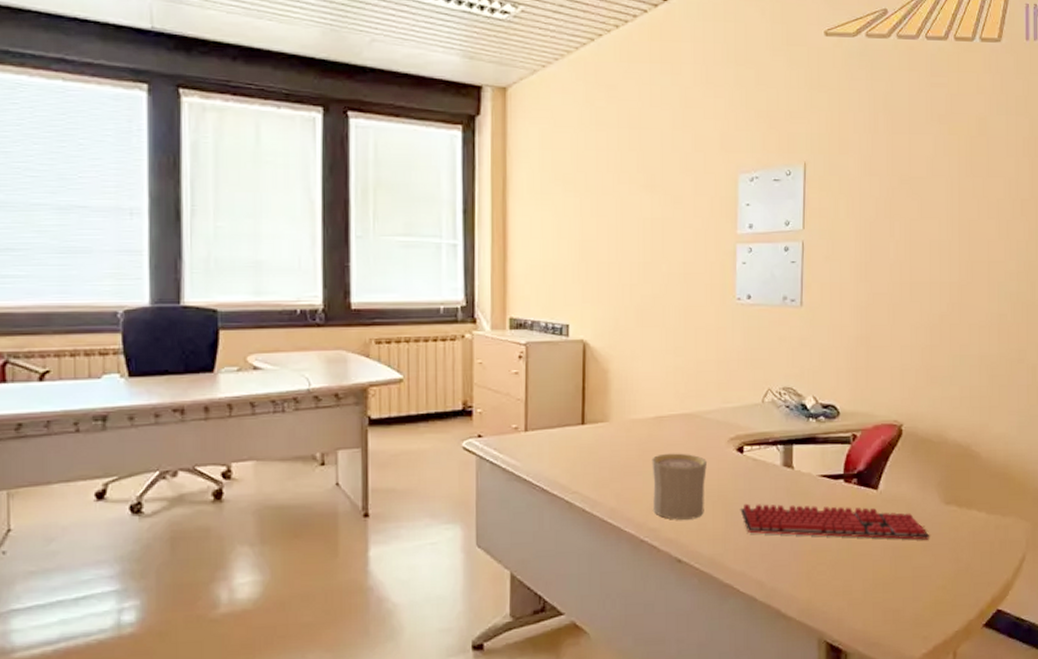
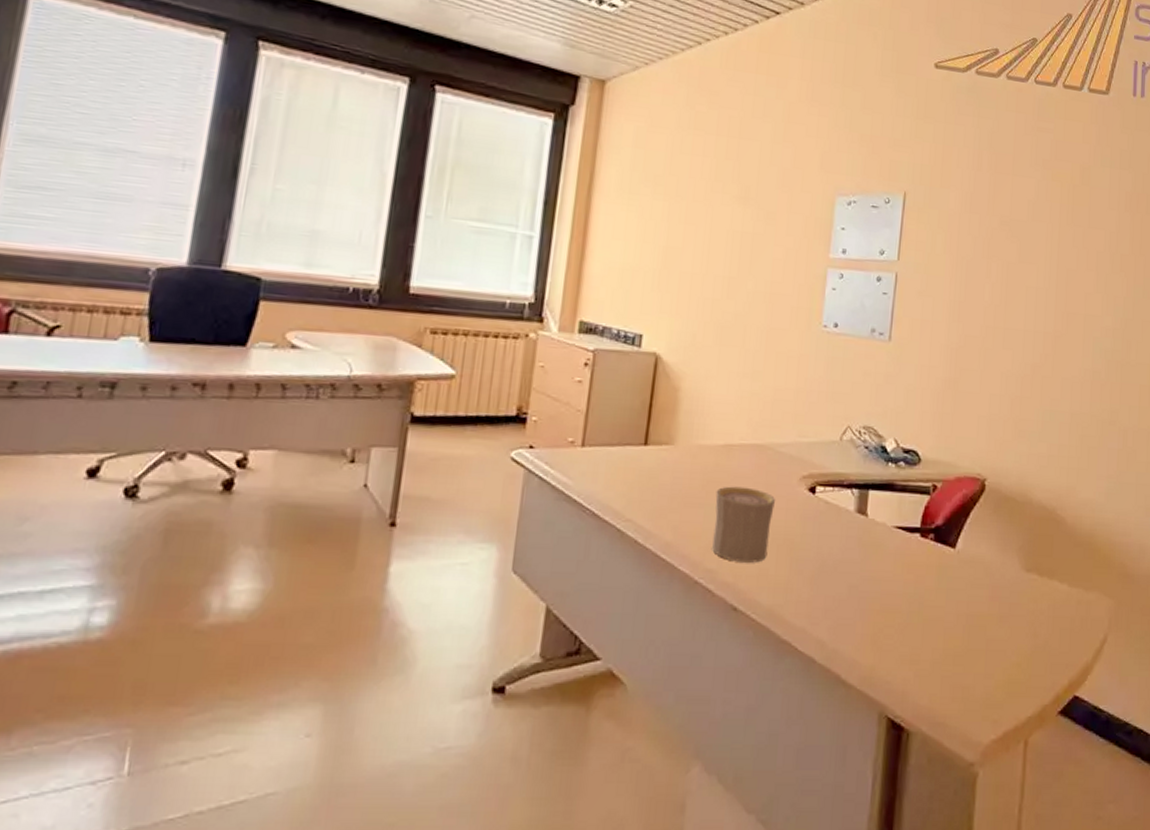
keyboard: present [740,503,930,540] -> none [806,550,1008,610]

